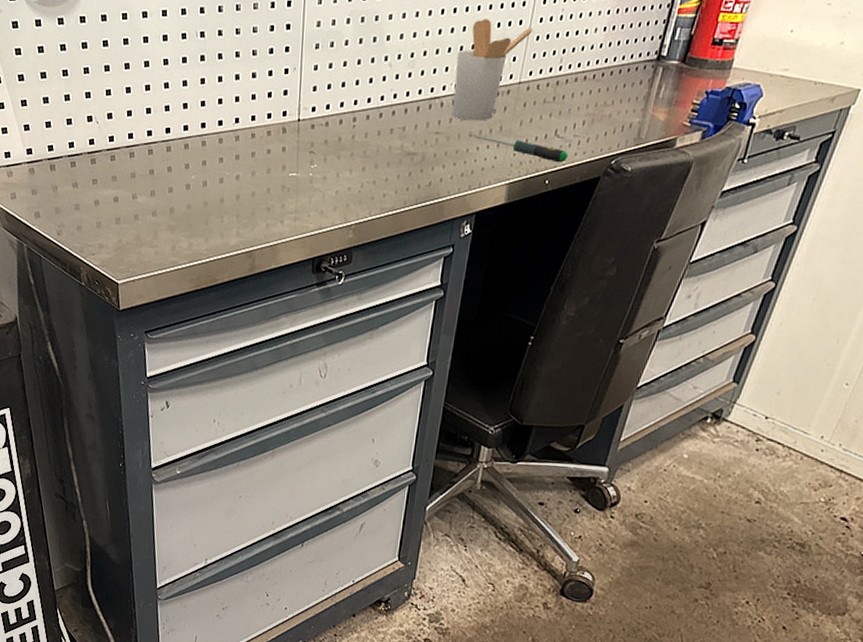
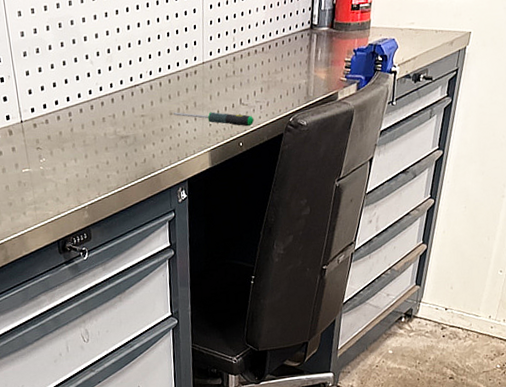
utensil holder: present [452,19,534,121] -> none [147,11,206,101]

